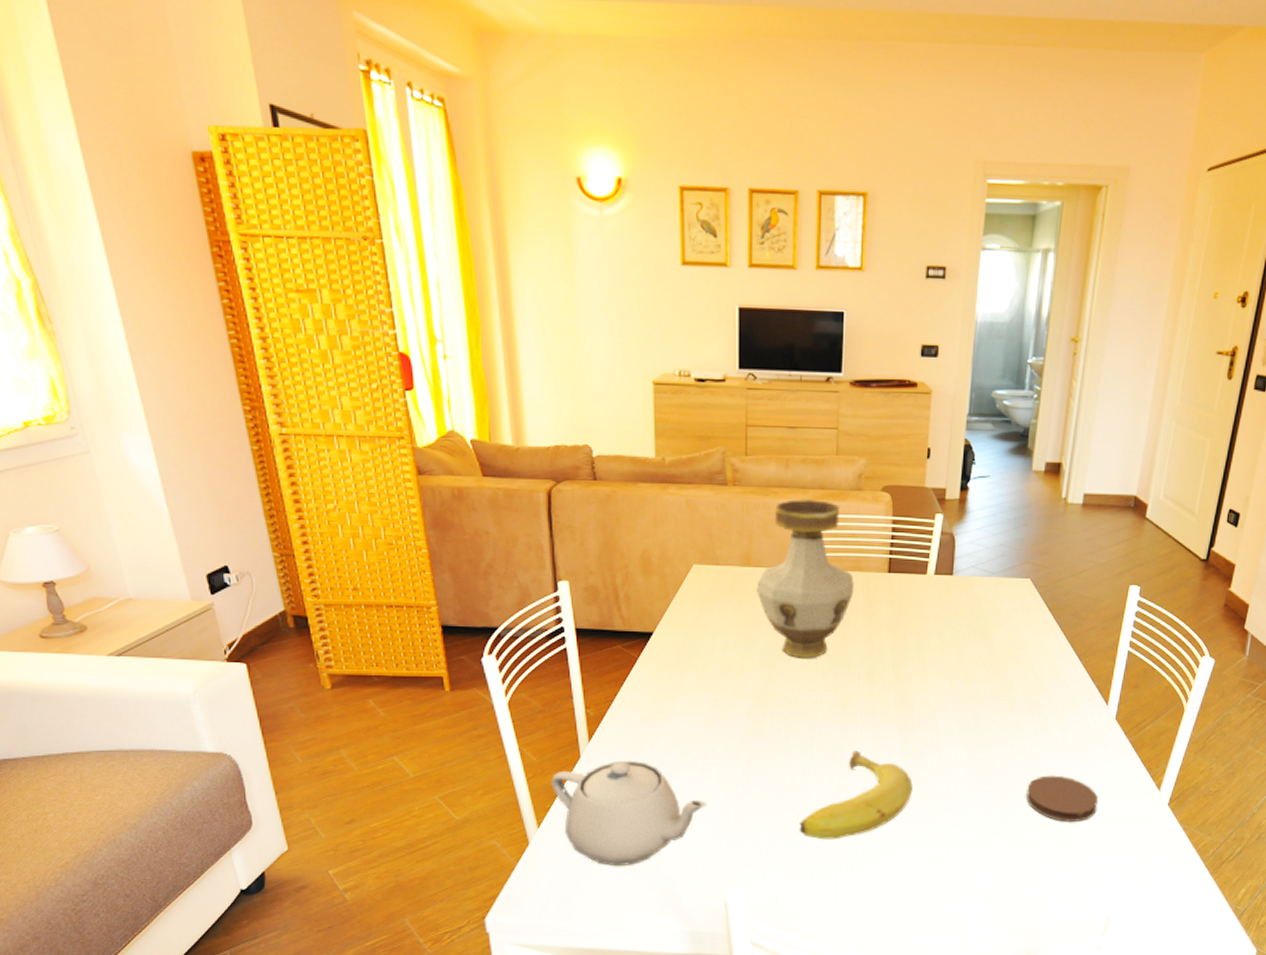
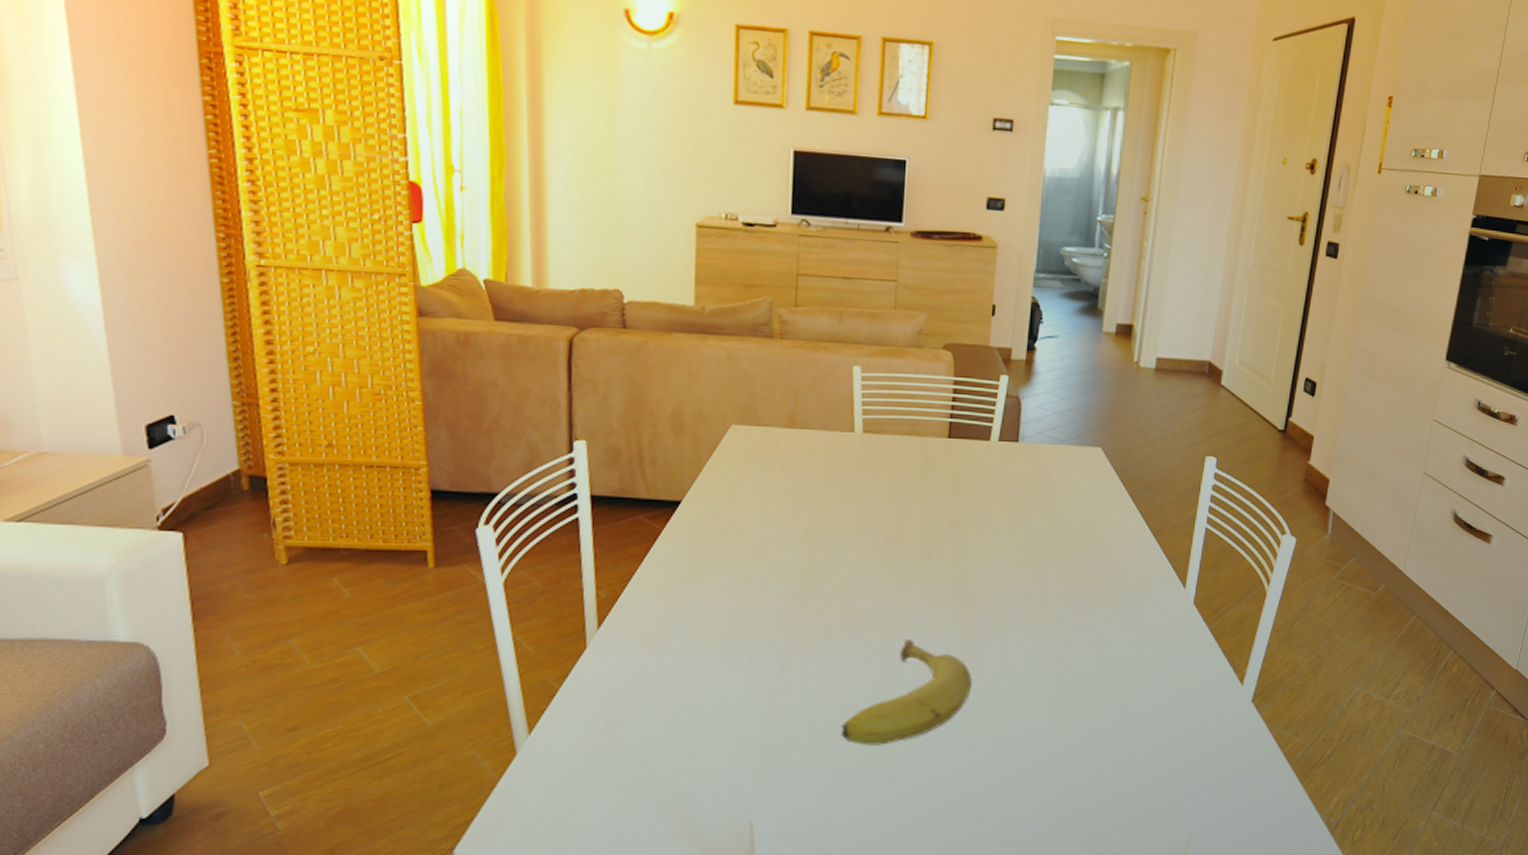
teapot: present [551,760,708,867] -> none [549,651,735,782]
vase: present [756,499,854,658] -> none [801,355,911,533]
coaster: present [1025,775,1099,822] -> none [1097,667,1177,722]

